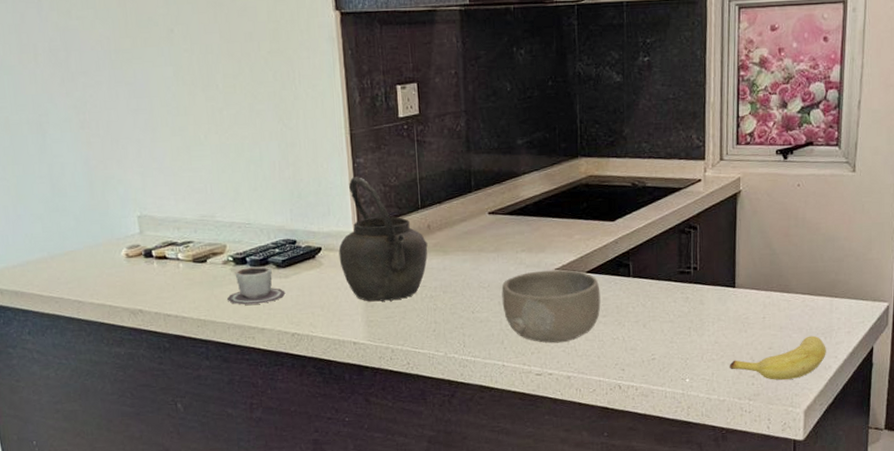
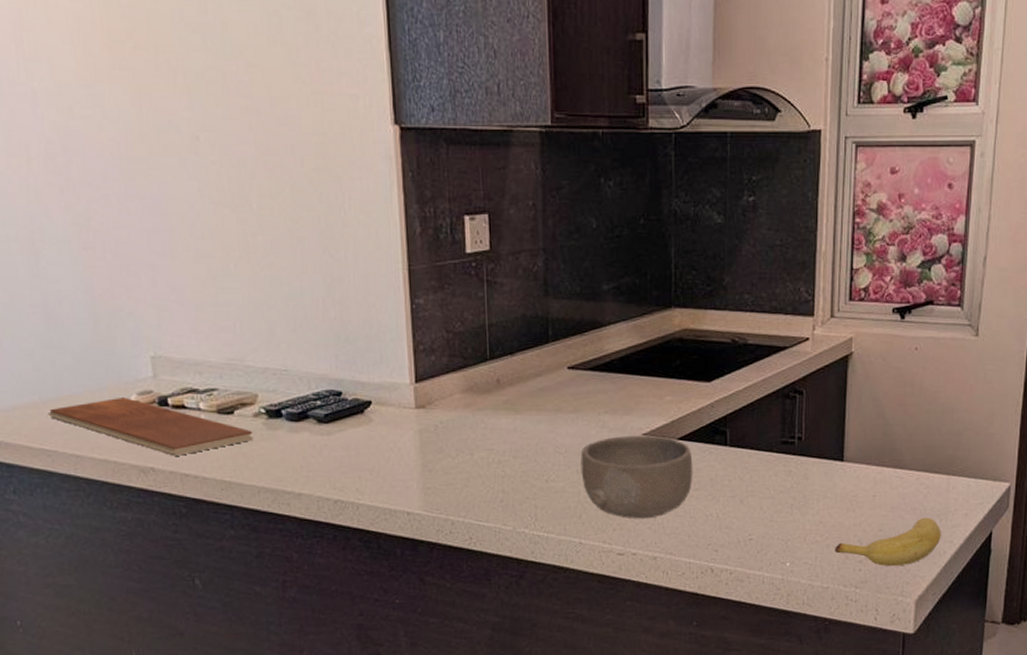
chopping board: none [55,251,224,299] -> present [48,398,254,456]
cup: present [227,266,286,305] -> none [258,420,328,465]
kettle: present [338,177,428,302] -> none [392,320,497,466]

